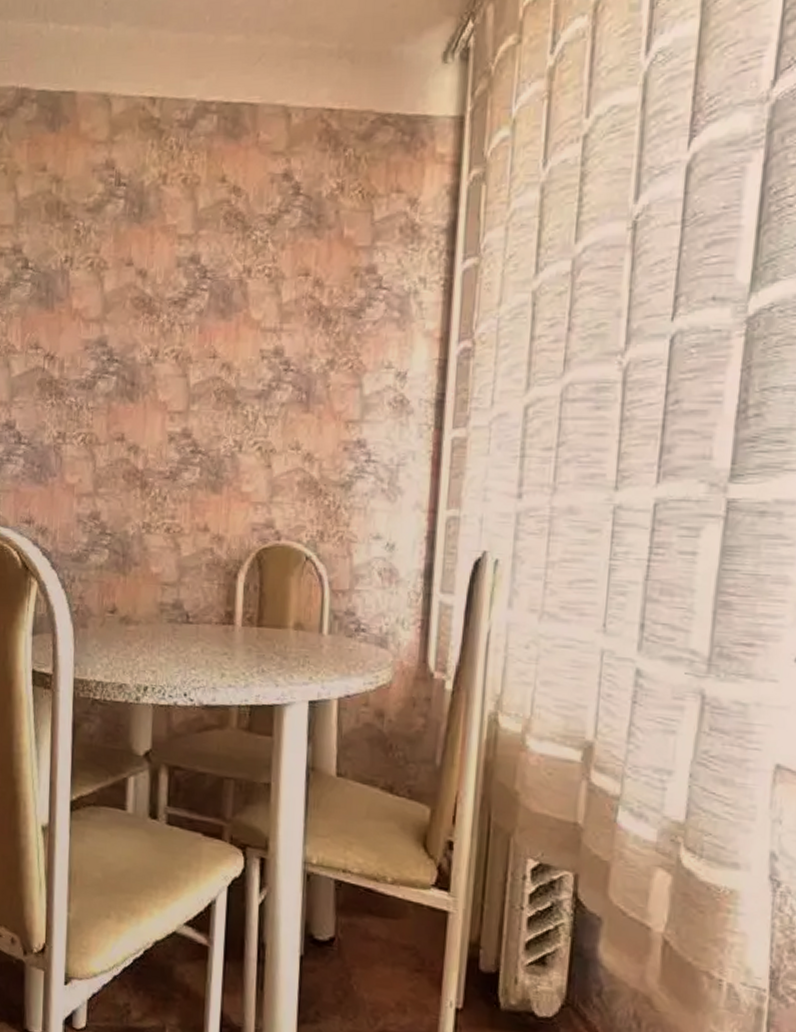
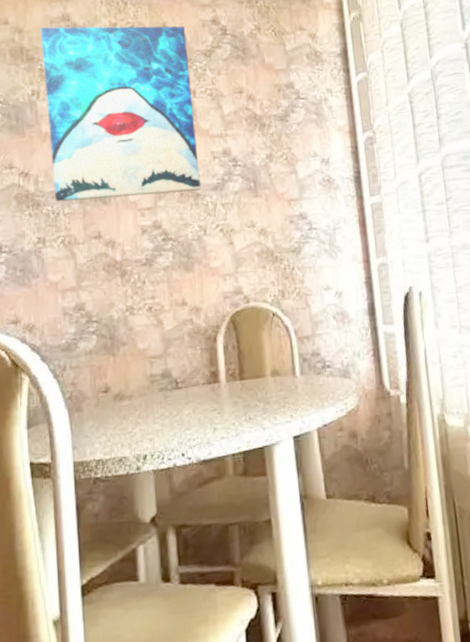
wall art: none [79,176,249,397] -> present [40,26,201,202]

